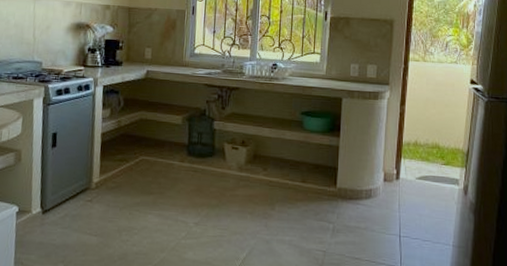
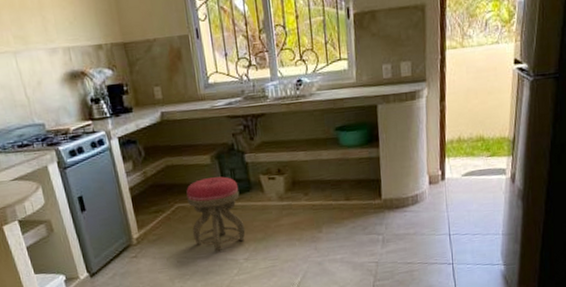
stool: none [150,137,203,211] -> present [186,176,246,252]

